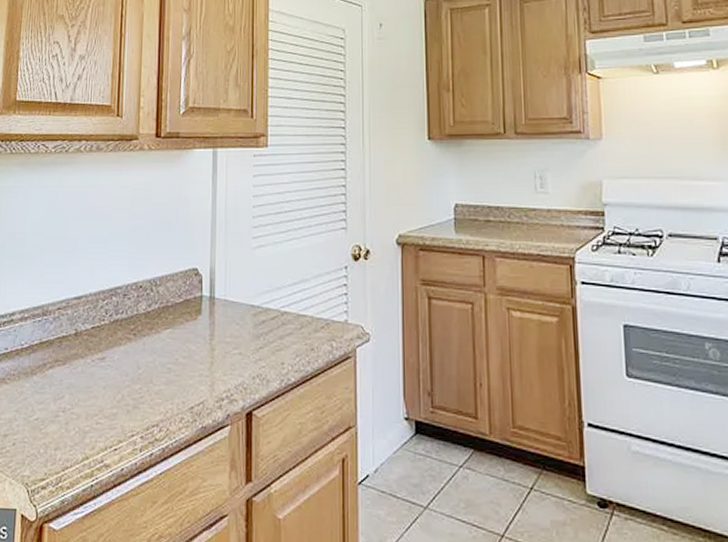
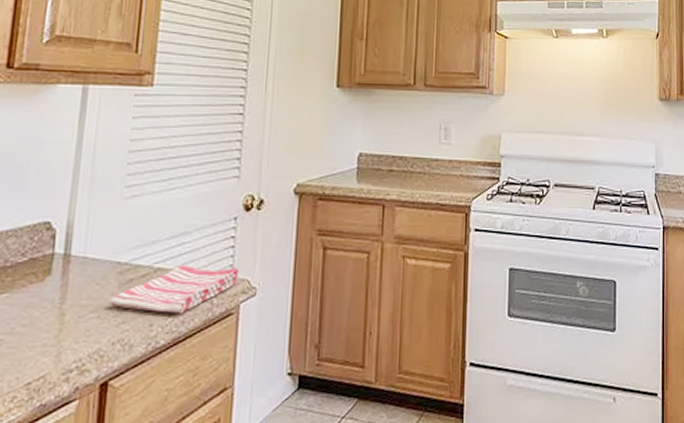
dish towel: none [248,310,353,355] -> present [109,265,240,314]

